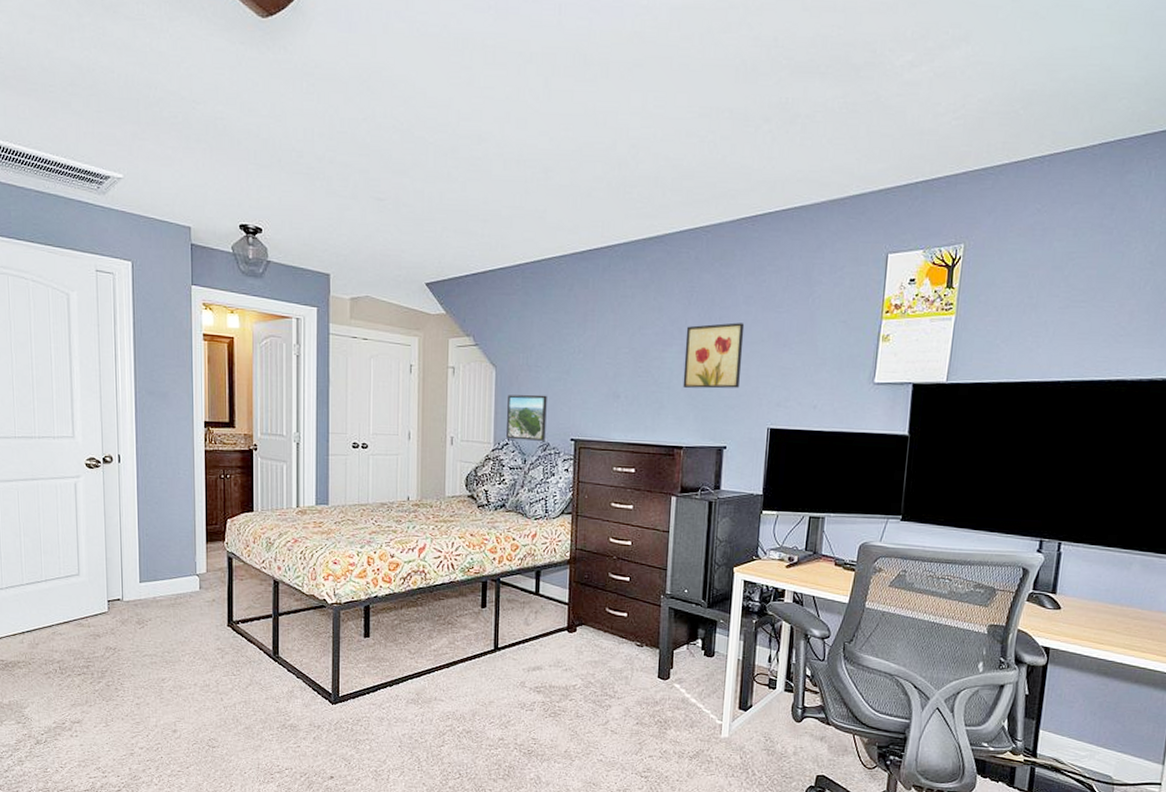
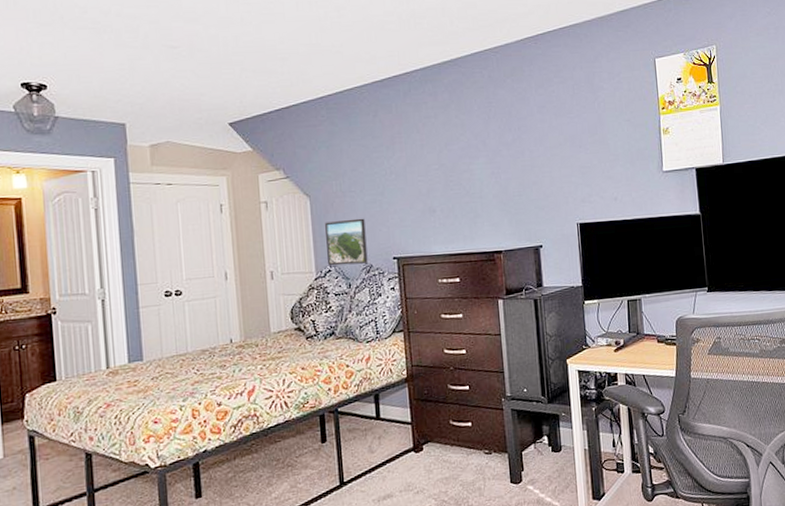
wall art: present [683,322,745,389] -> none [489,130,545,195]

